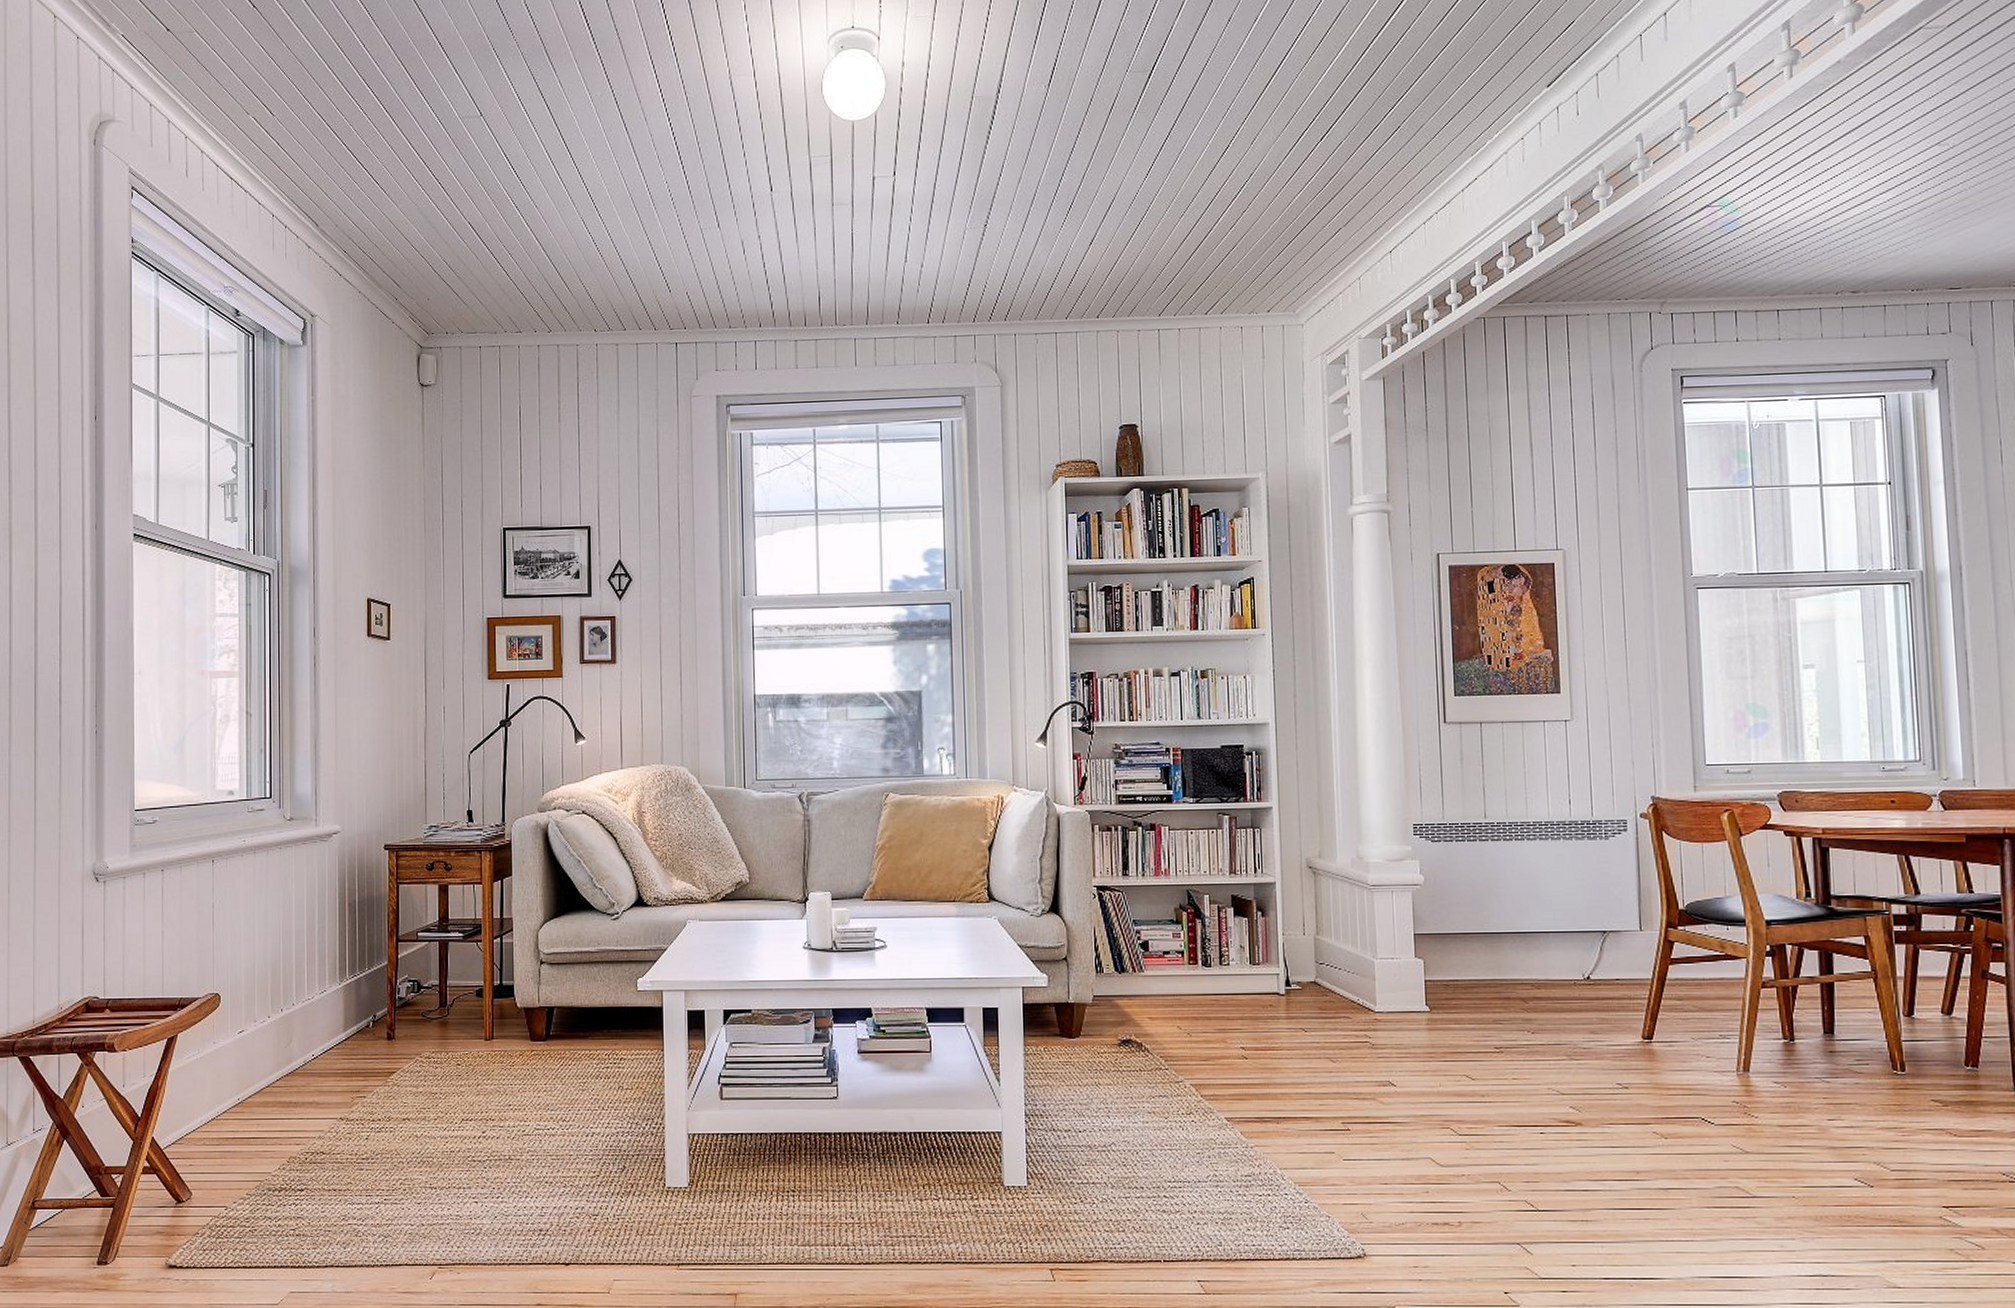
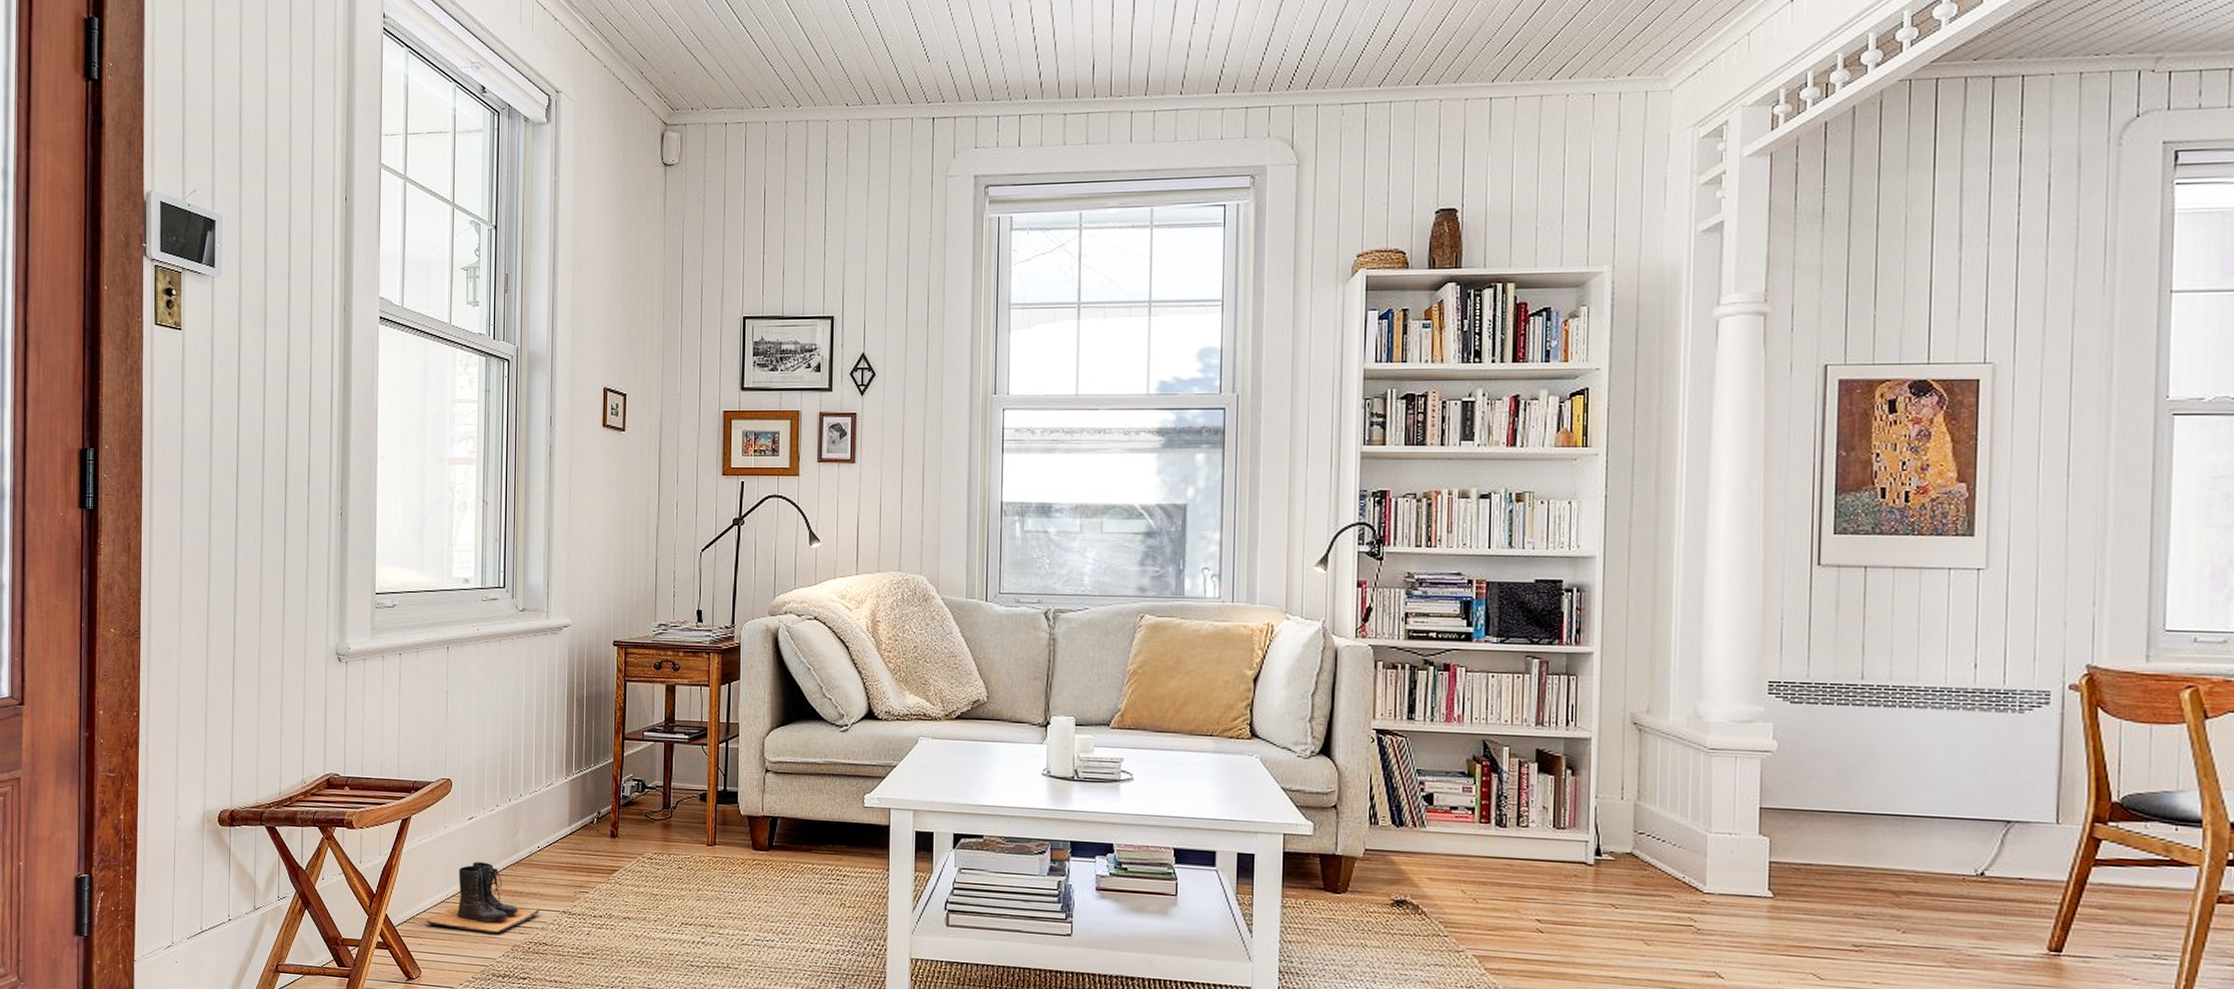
boots: none [196,1075,316,1147] -> present [426,862,539,934]

